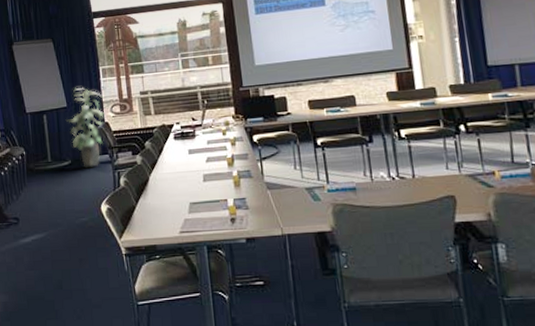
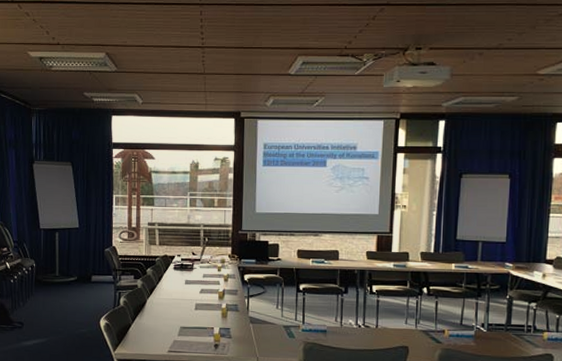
indoor plant: present [65,87,104,167] -> none [76,211,114,285]

